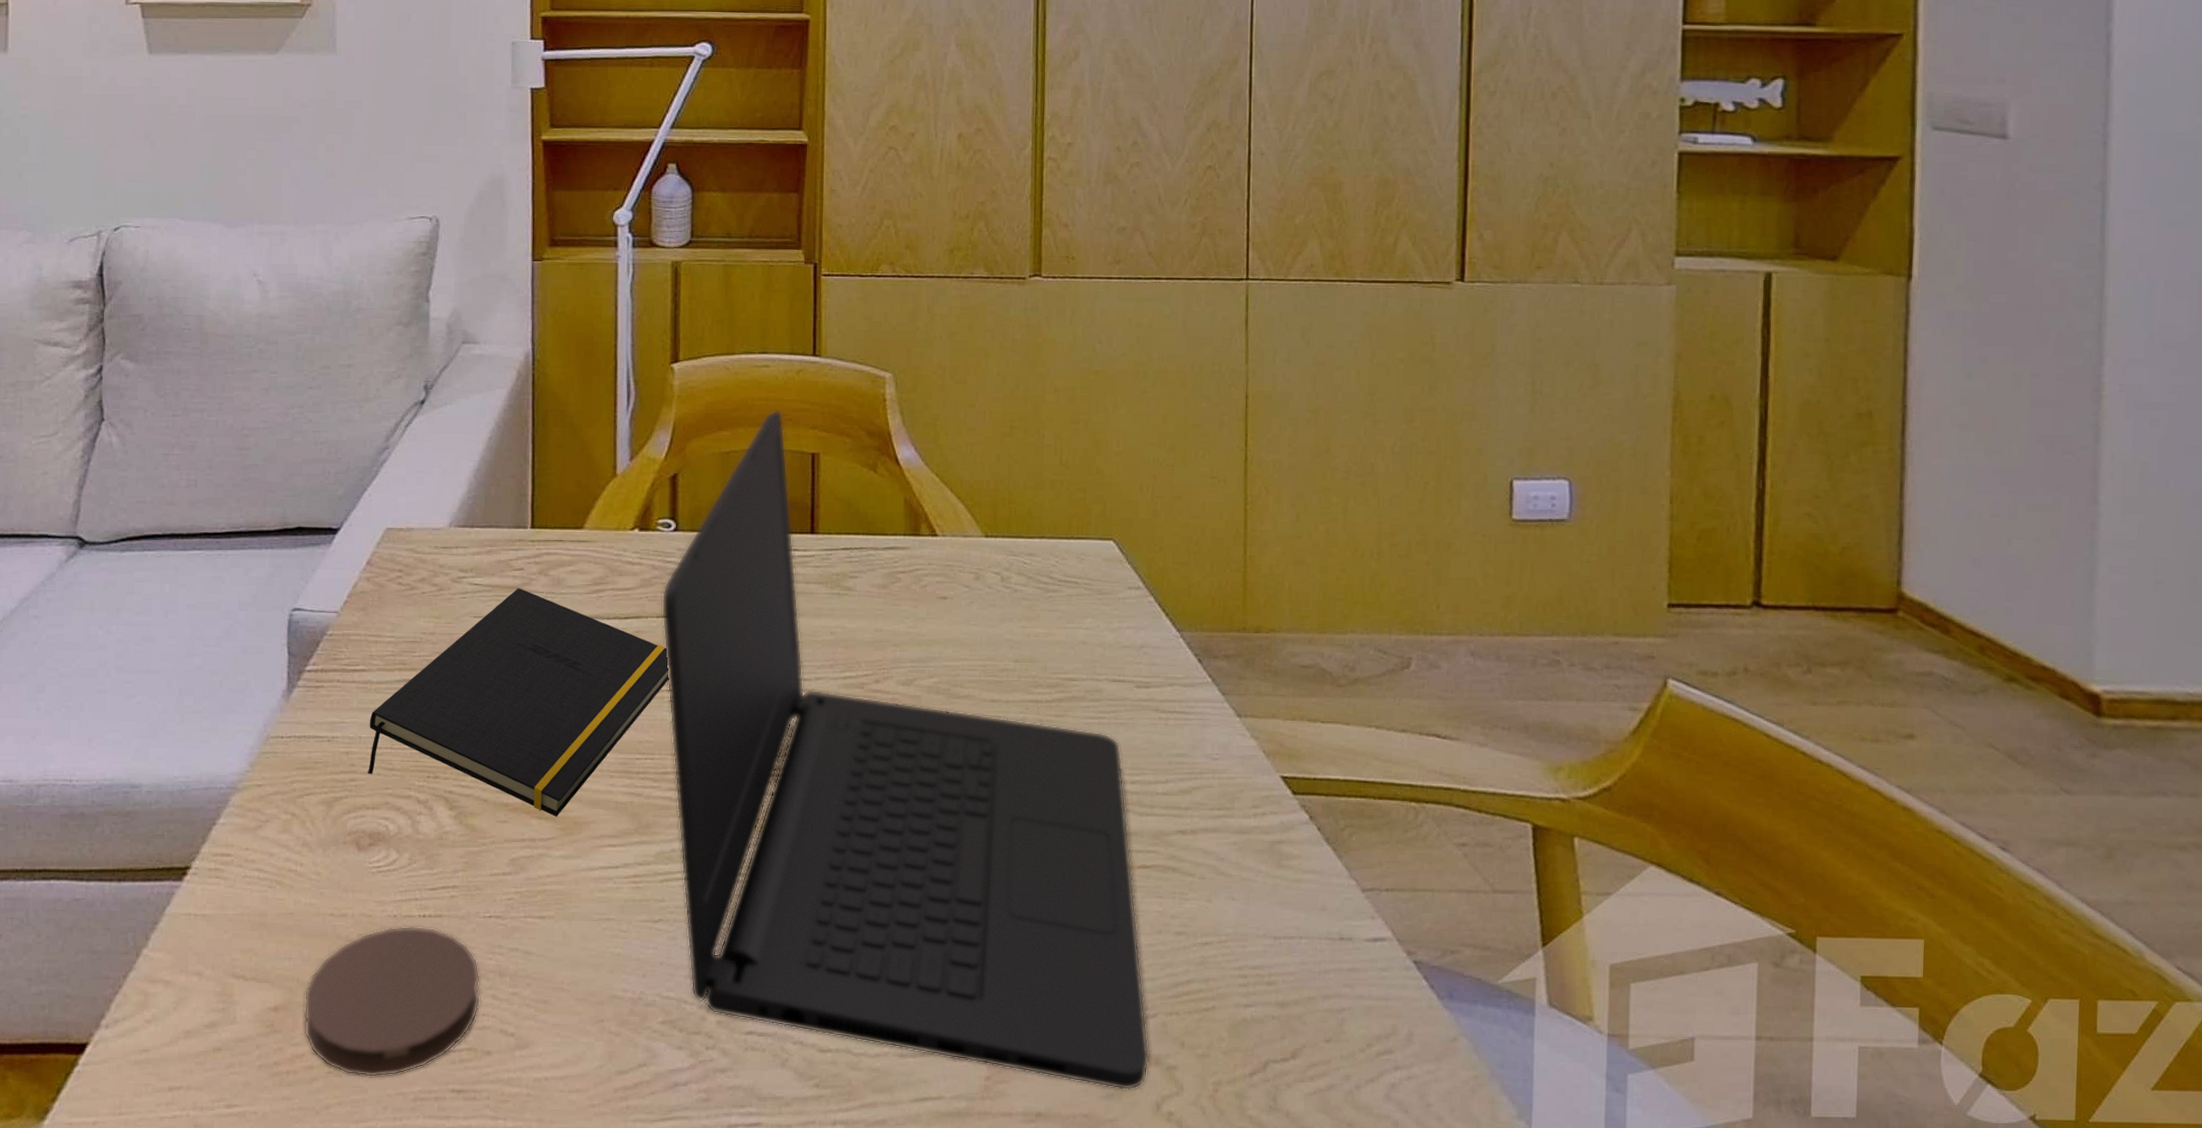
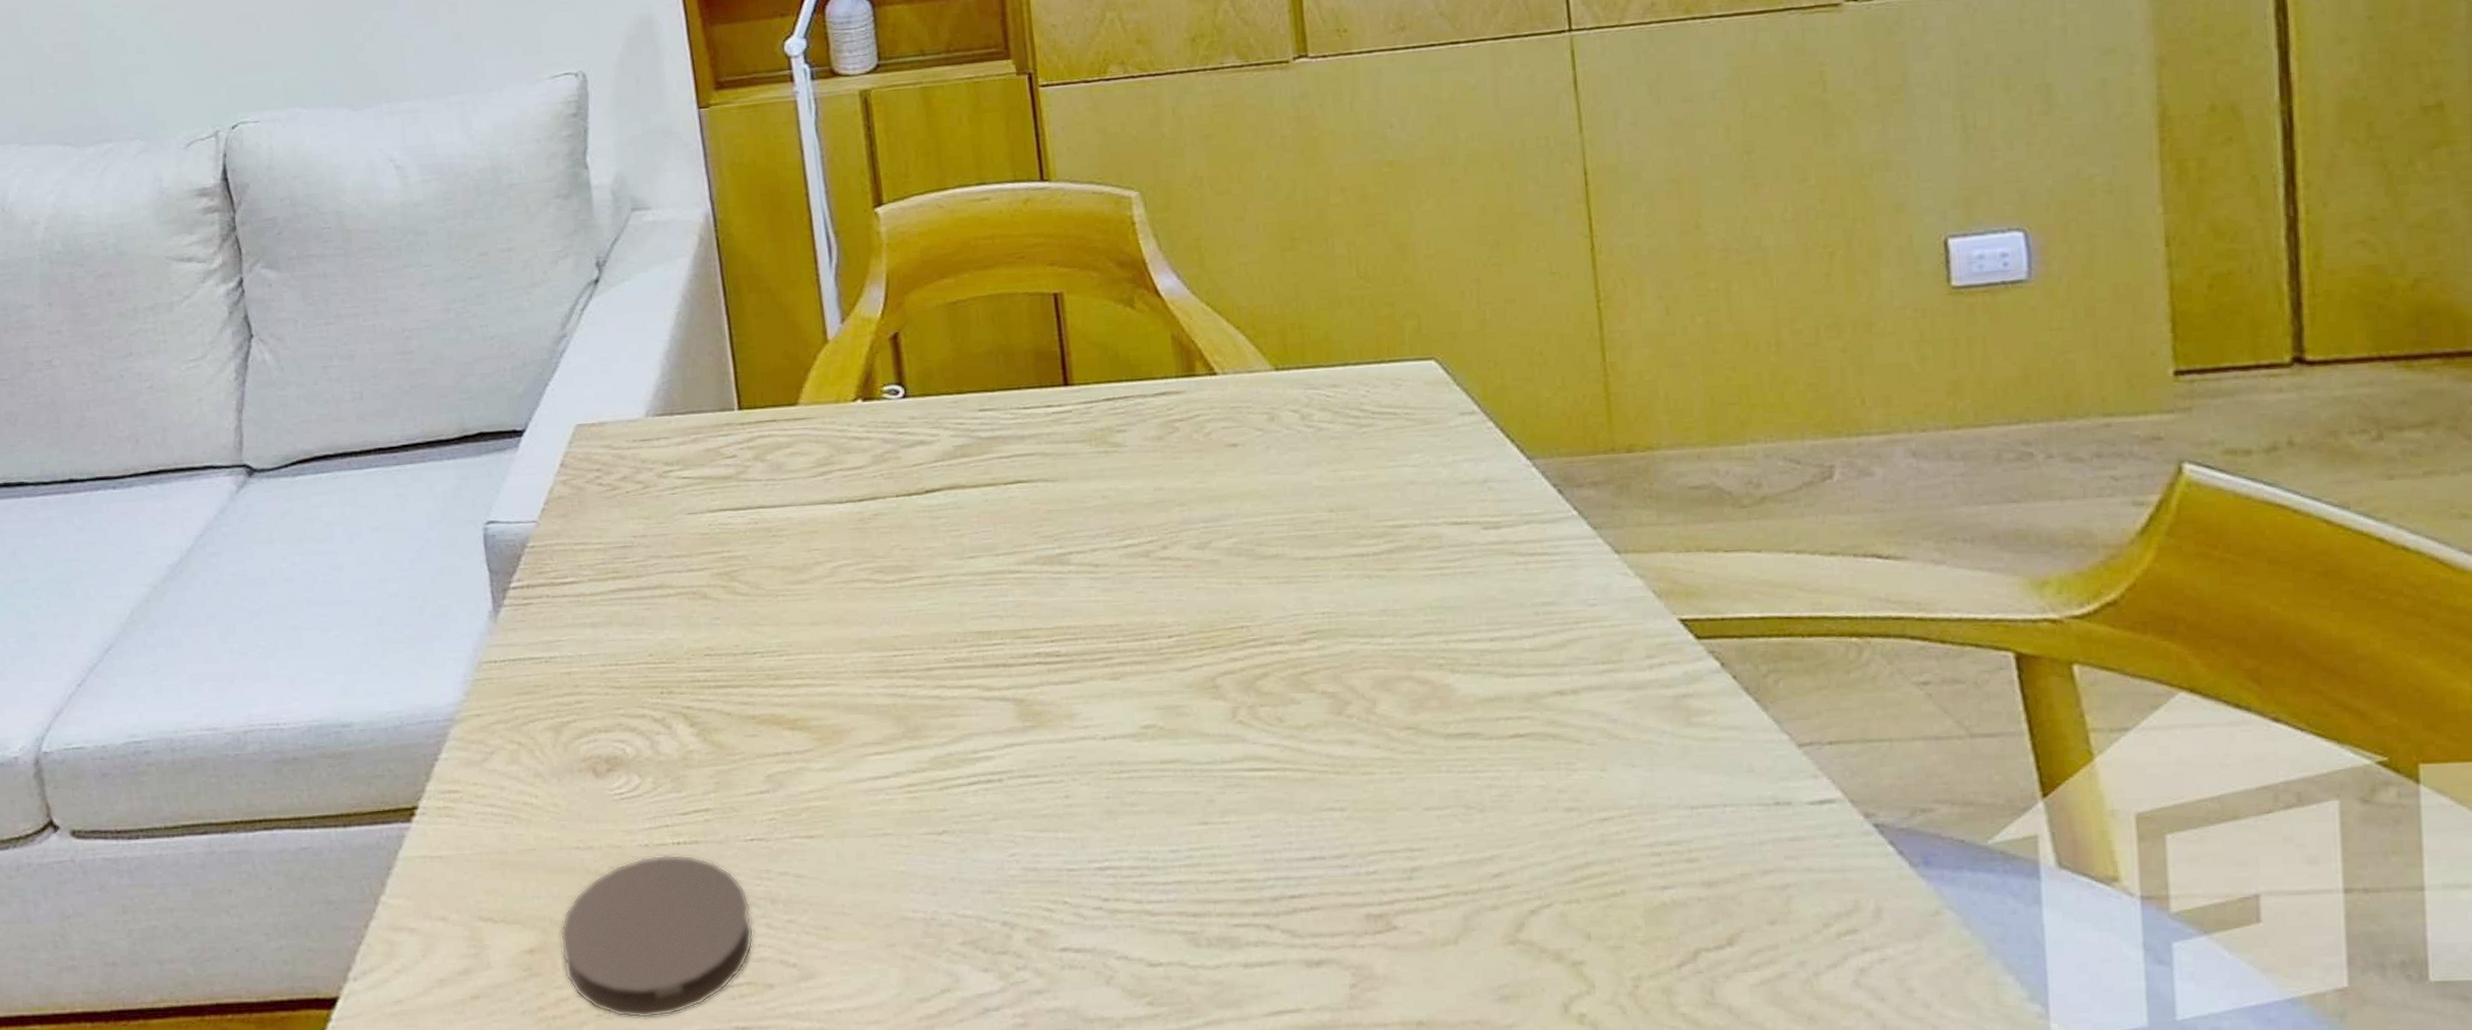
notepad: present [367,588,669,817] -> none [588,477,920,726]
laptop: present [661,409,1150,1091] -> none [898,247,1550,992]

